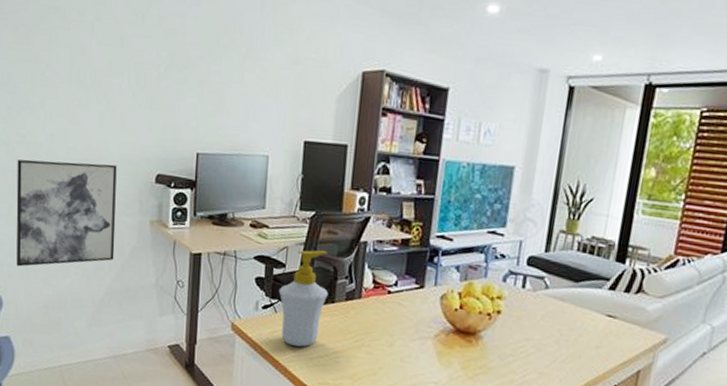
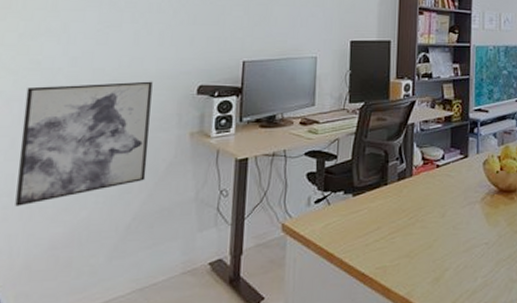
soap bottle: present [278,250,329,347] -> none [331,136,381,235]

